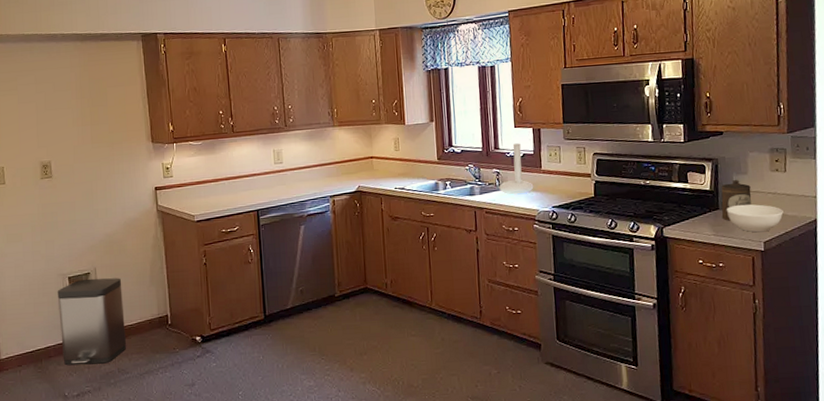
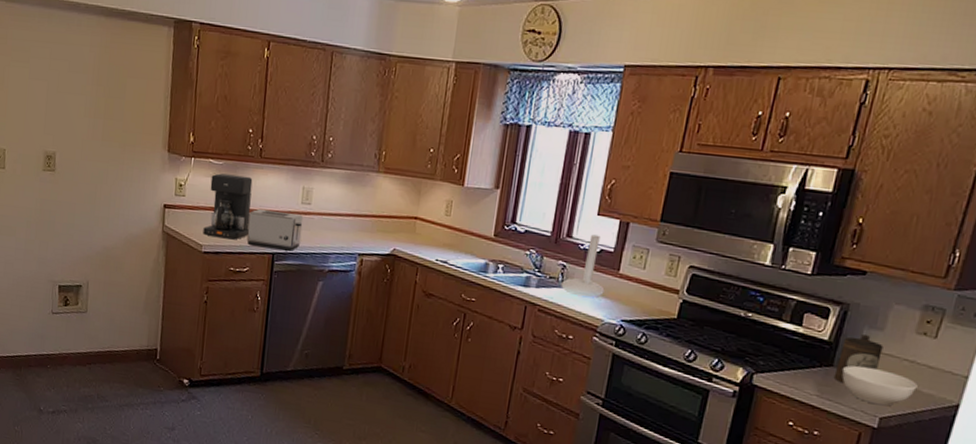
pedal bin: present [57,278,126,366] -> none [43,291,114,386]
coffee maker: none [193,150,233,206] -> present [203,173,253,240]
toaster: none [231,173,280,207] -> present [246,208,304,251]

